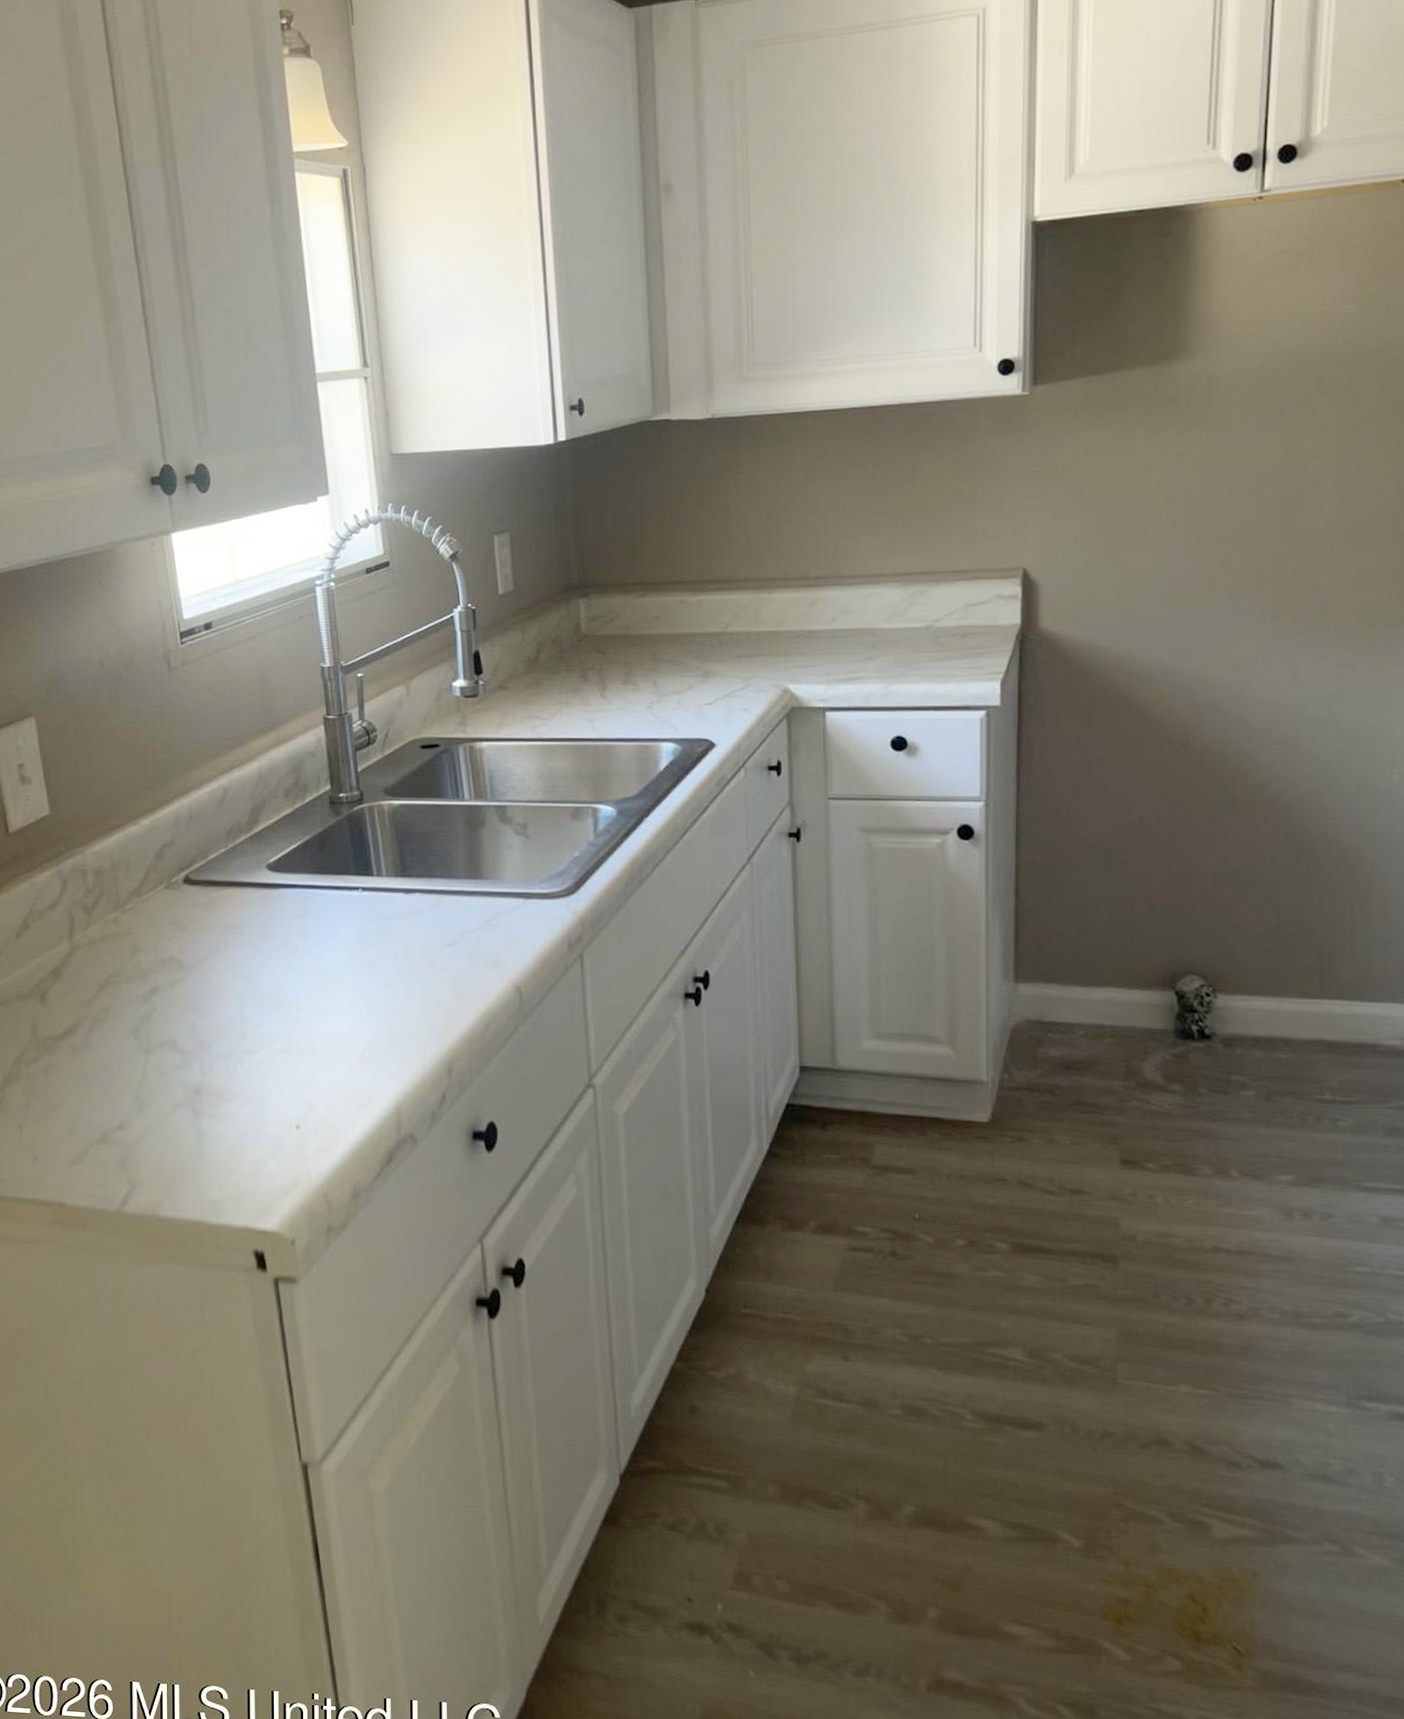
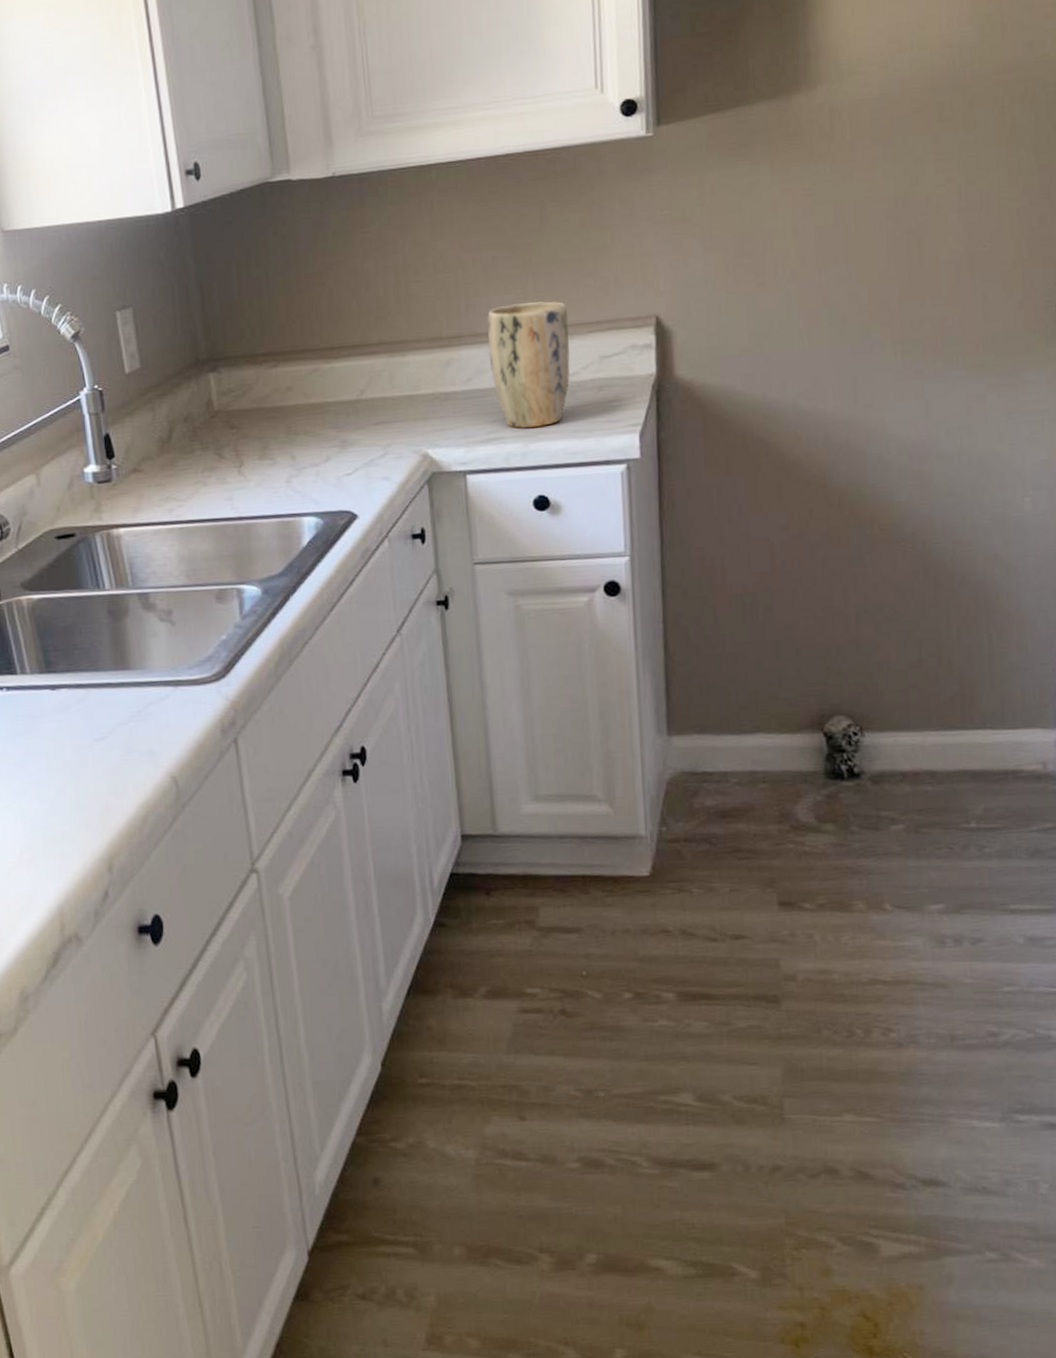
plant pot: none [854,548,936,669] -> present [487,301,571,428]

